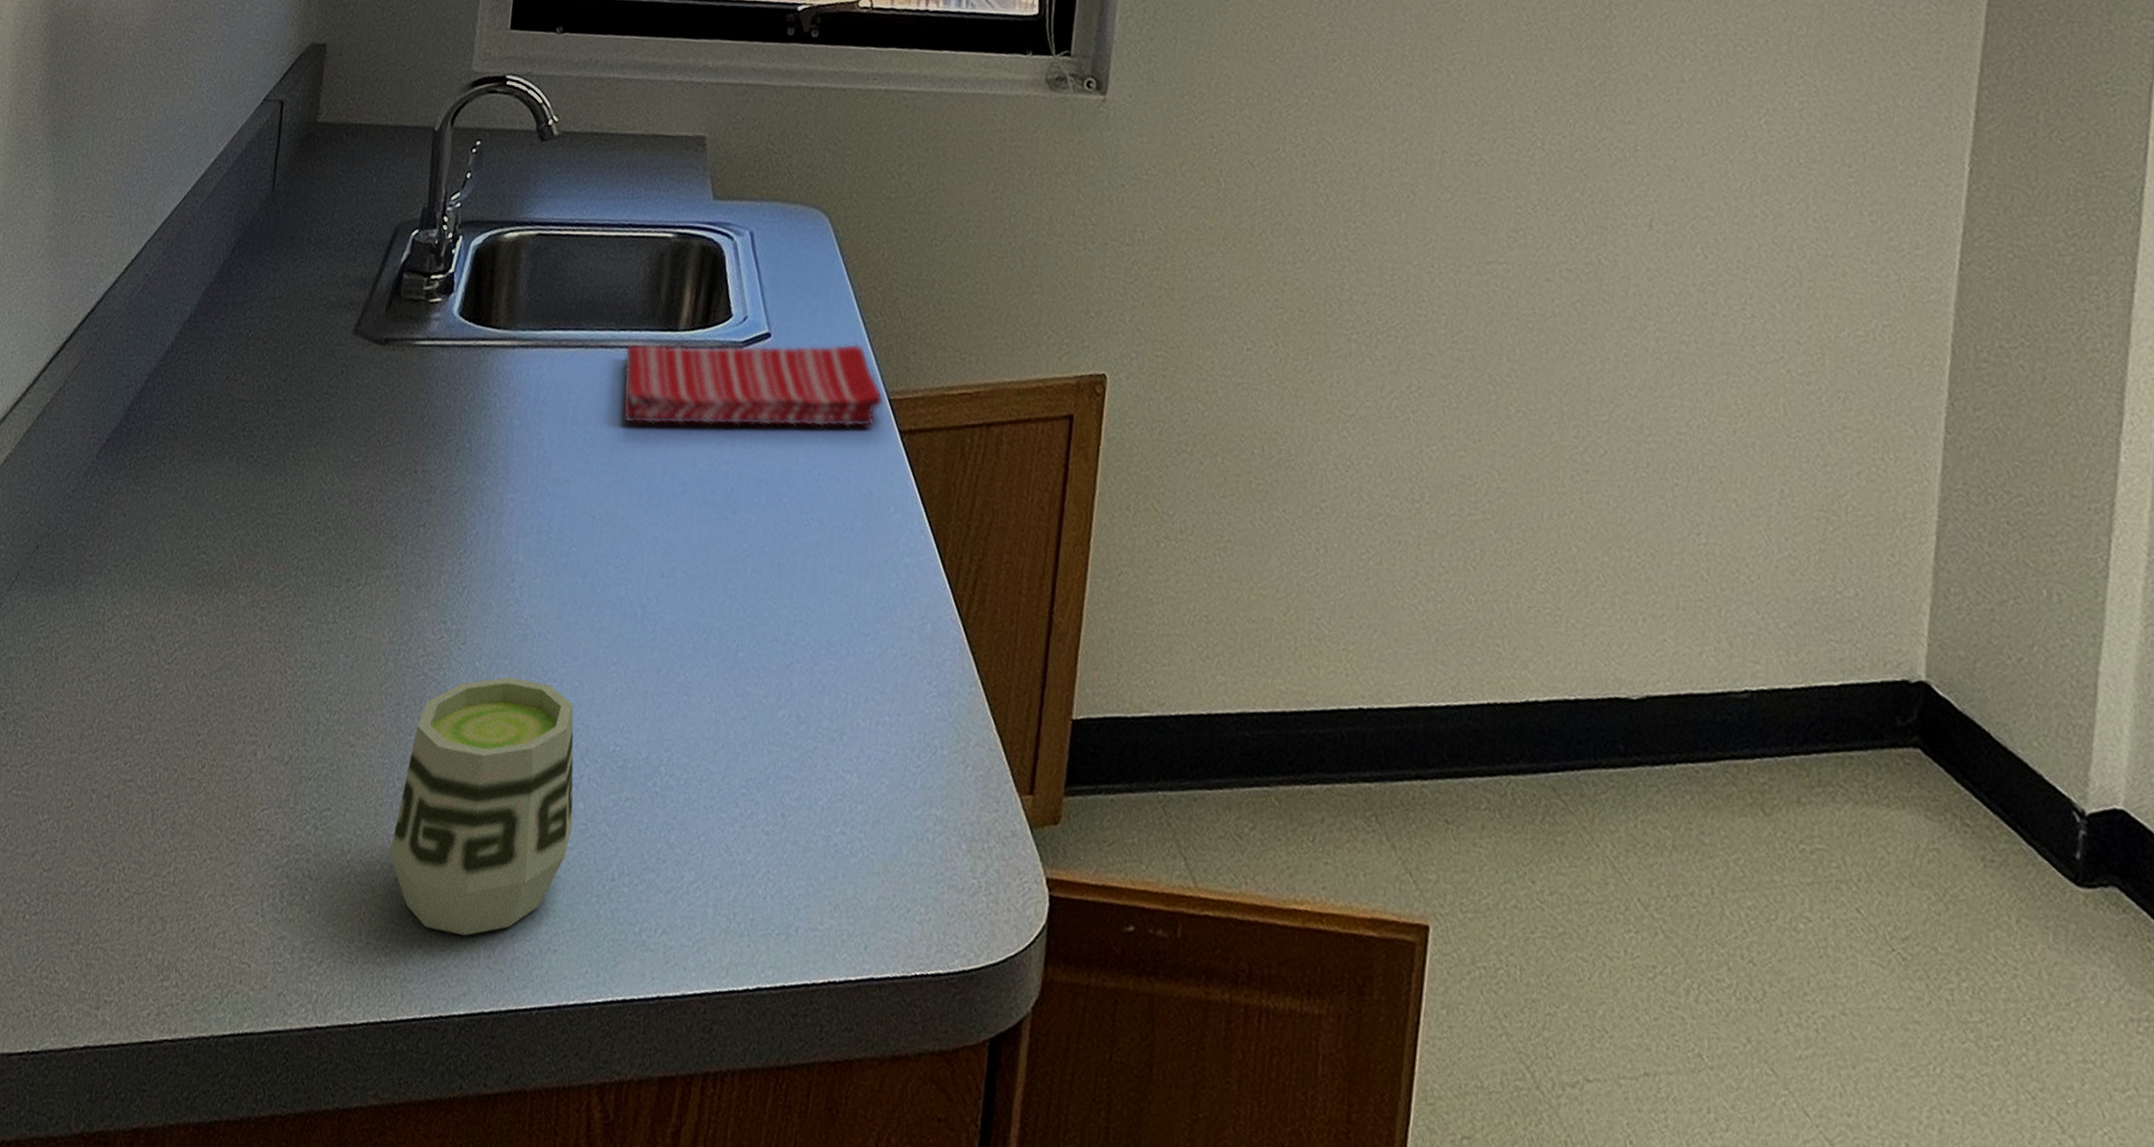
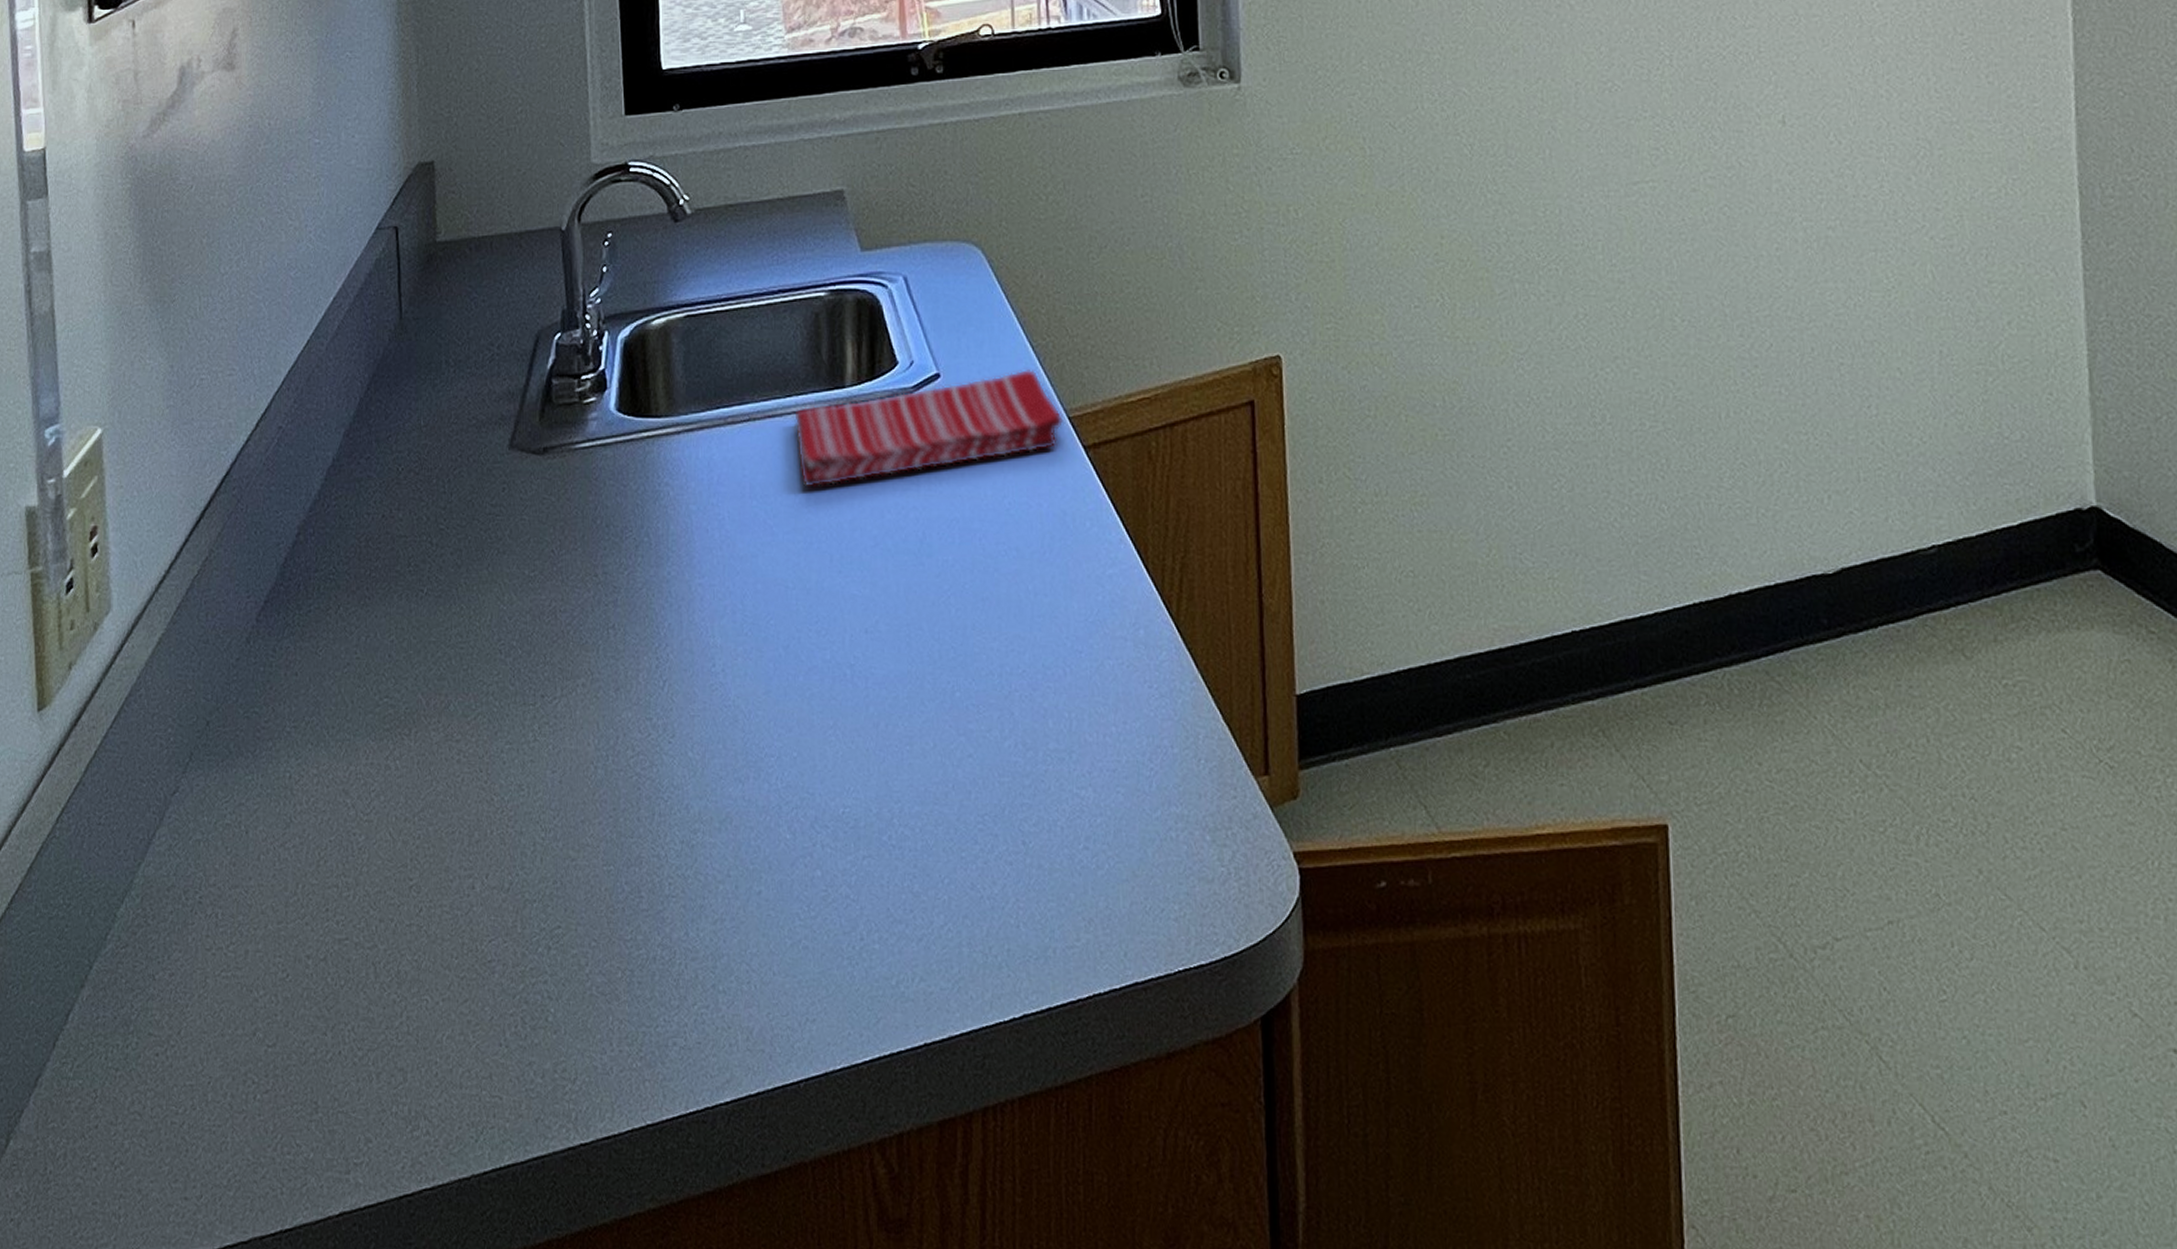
cup: present [389,676,574,936] -> none [629,760,813,1025]

